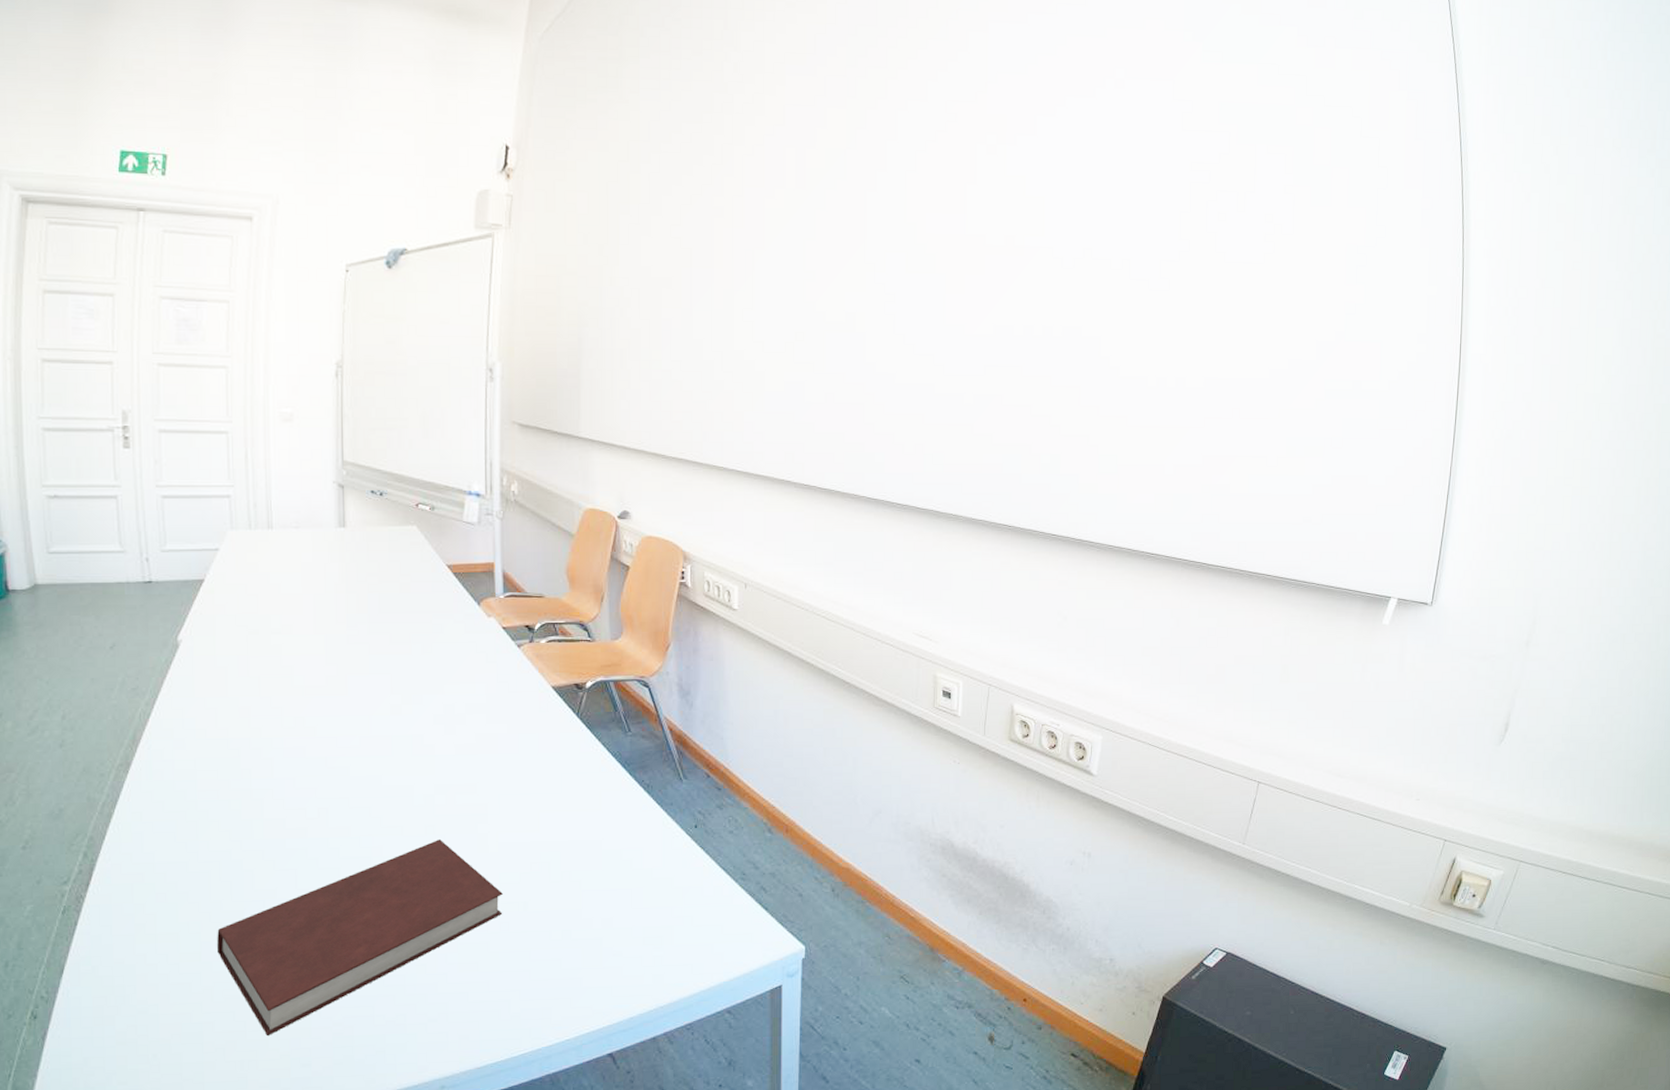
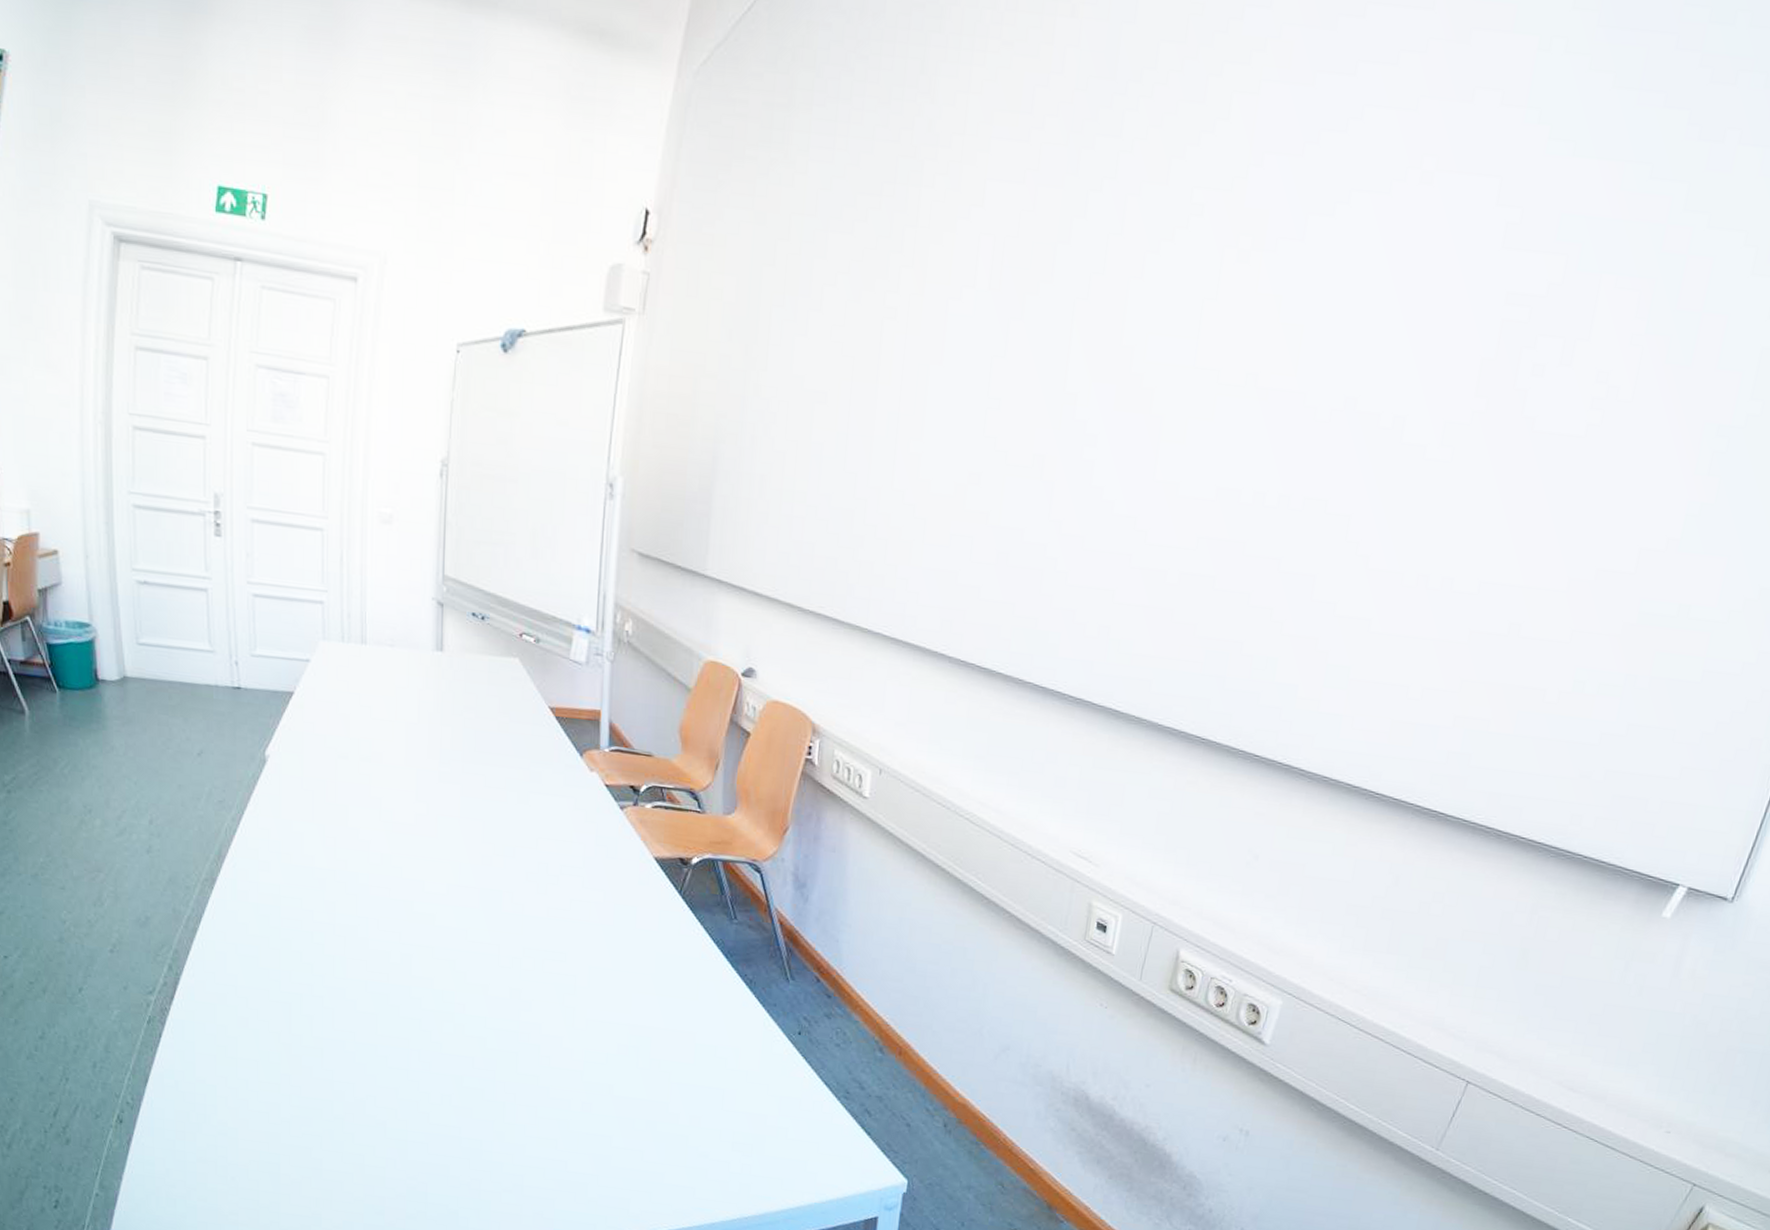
notebook: present [217,838,503,1037] -> none [296,1004,587,1179]

